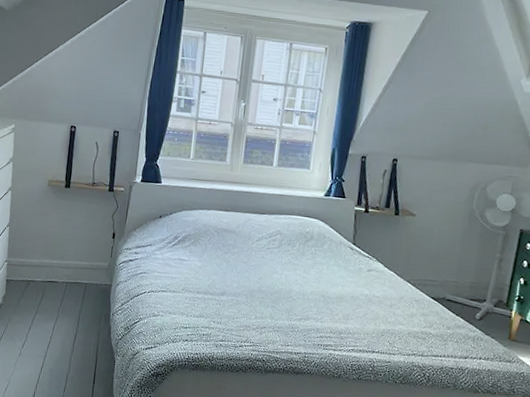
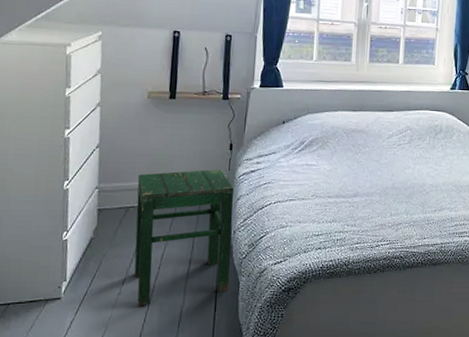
stool: none [31,253,114,368] -> present [134,169,234,306]

